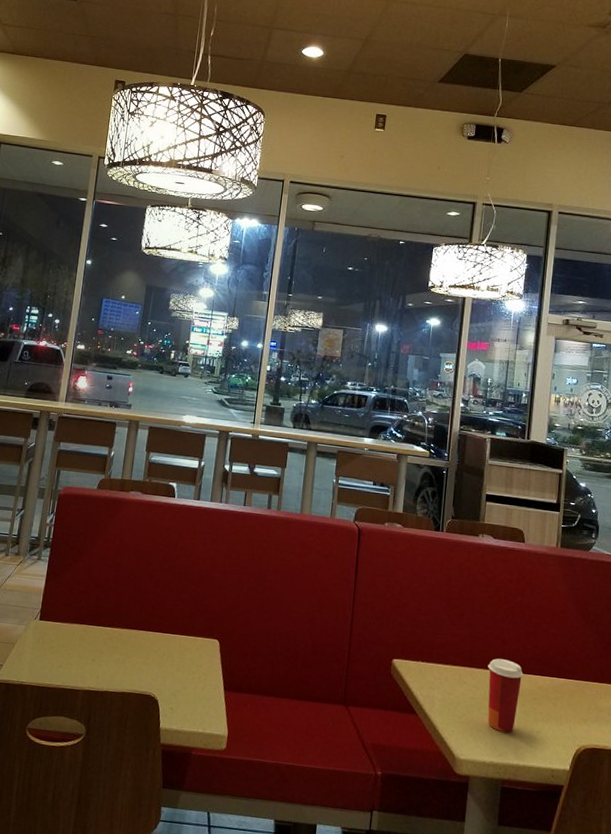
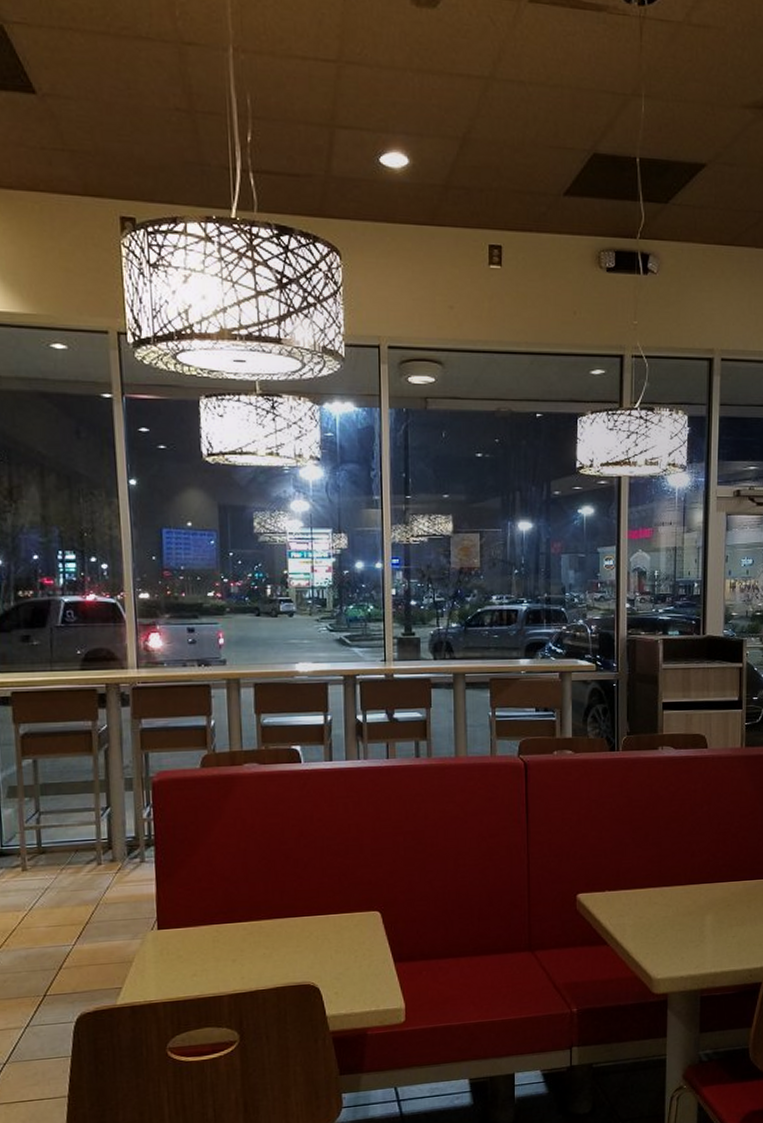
paper cup: present [487,658,523,733] -> none [678,872,715,944]

